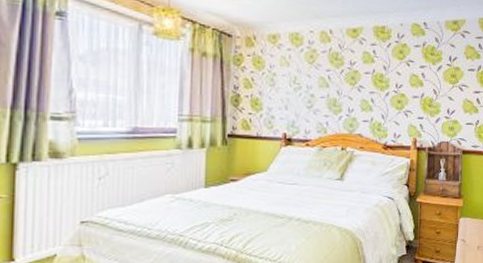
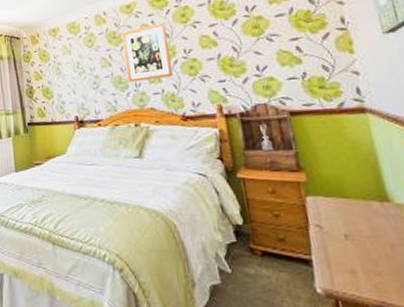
wall art: none [342,54,385,108] -> present [121,22,174,82]

